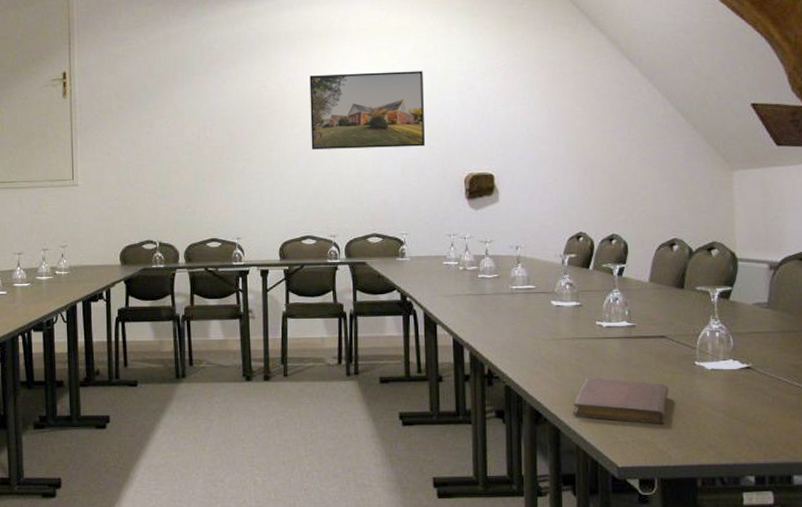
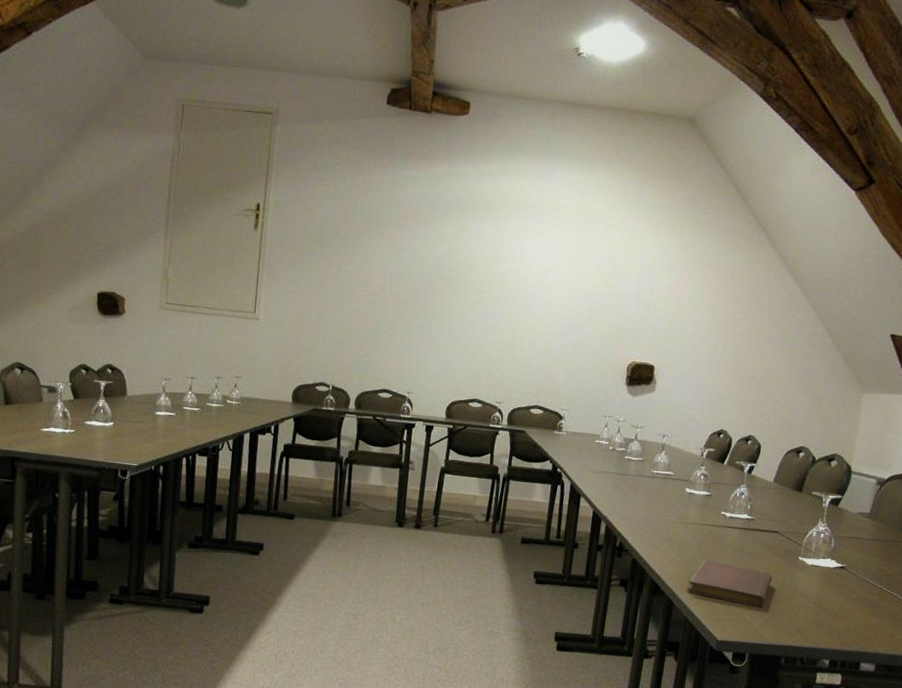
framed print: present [309,71,425,150] -> none [490,246,606,330]

